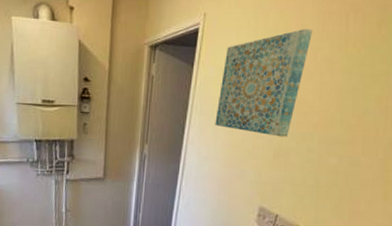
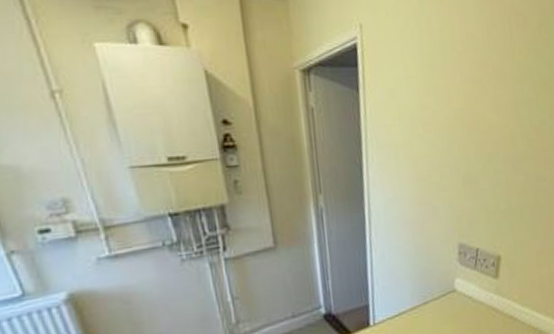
wall art: present [215,28,313,137] -> none [393,36,480,162]

